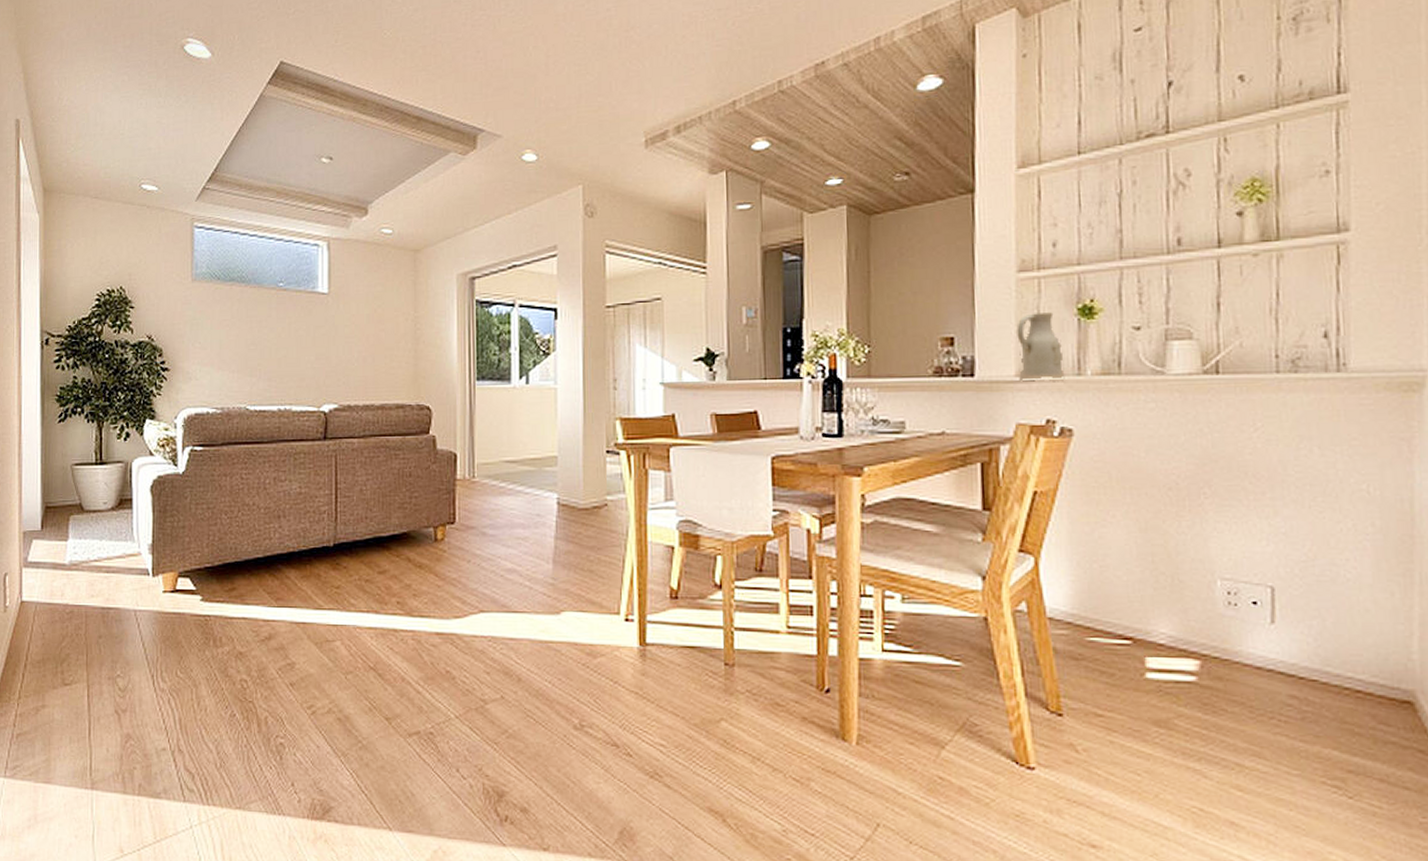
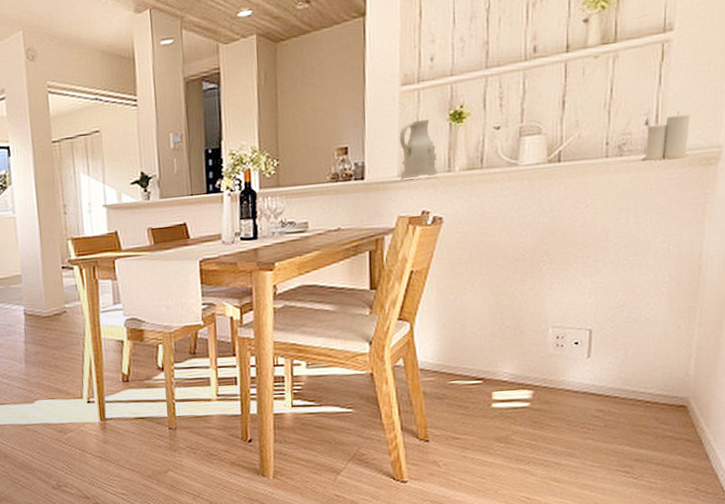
candle: none [1321,324,1384,382] -> present [640,111,690,162]

